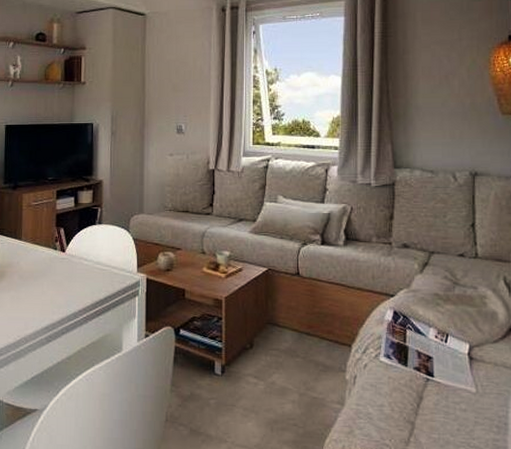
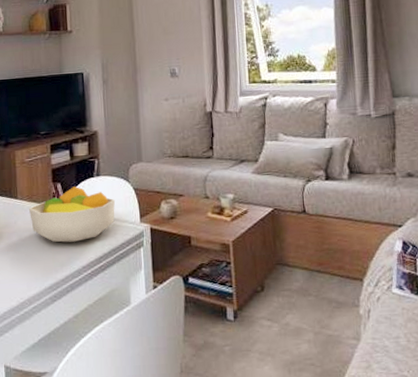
fruit bowl: none [31,233,115,286] -> present [28,186,116,243]

